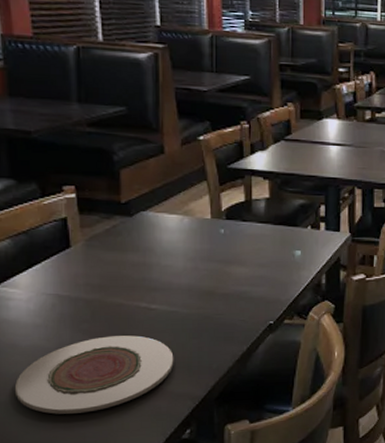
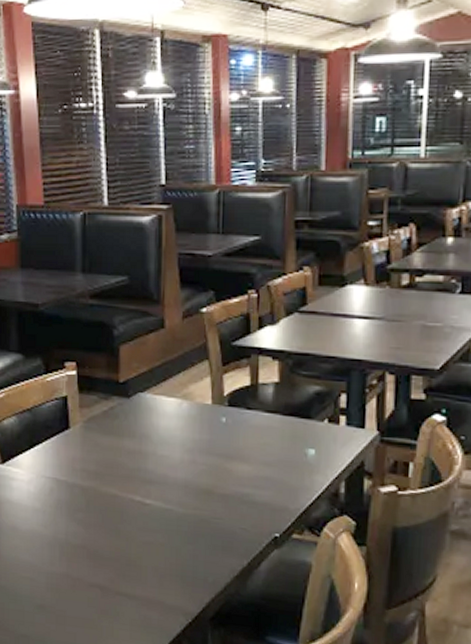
plate: present [14,335,174,414] -> none [13,529,167,612]

